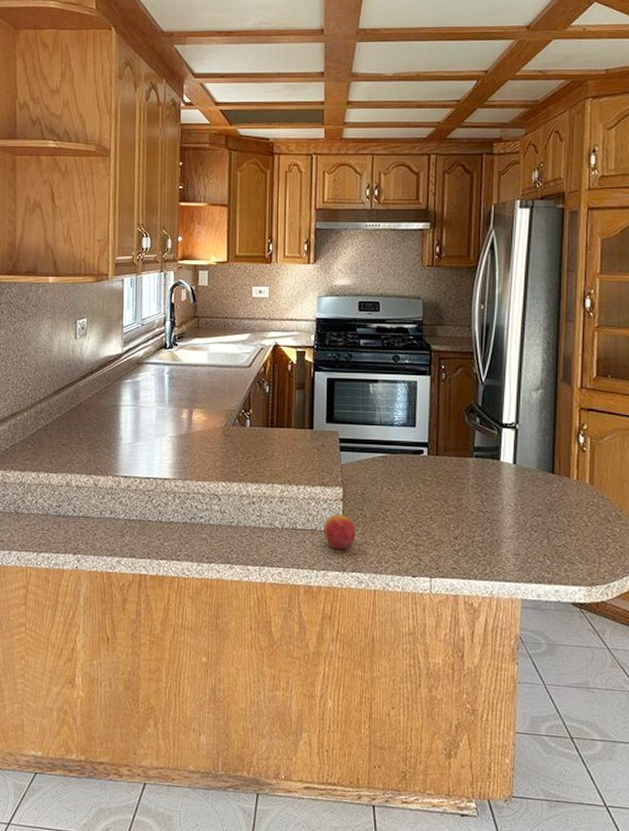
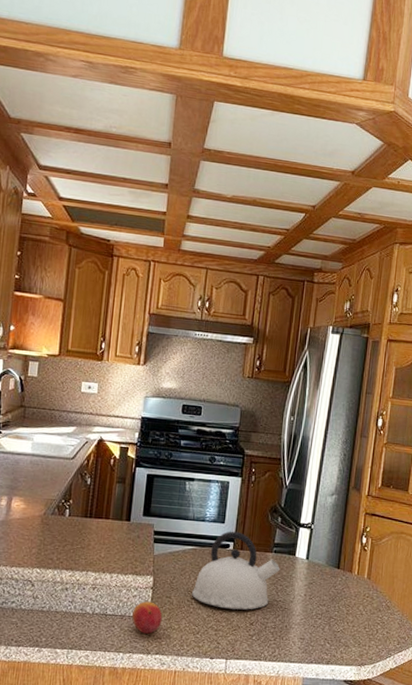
kettle: none [386,435,484,522] -> present [192,531,280,610]

